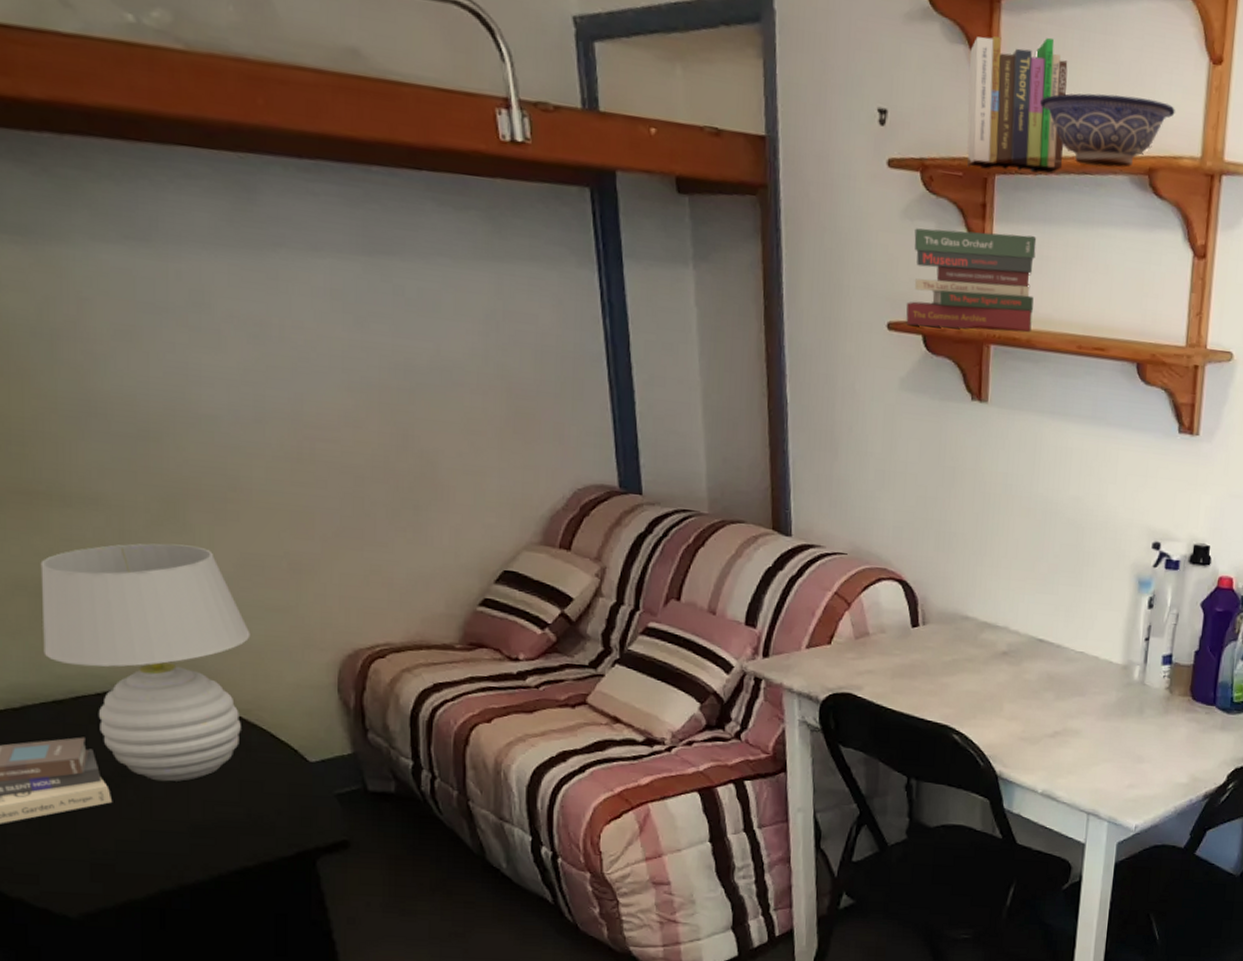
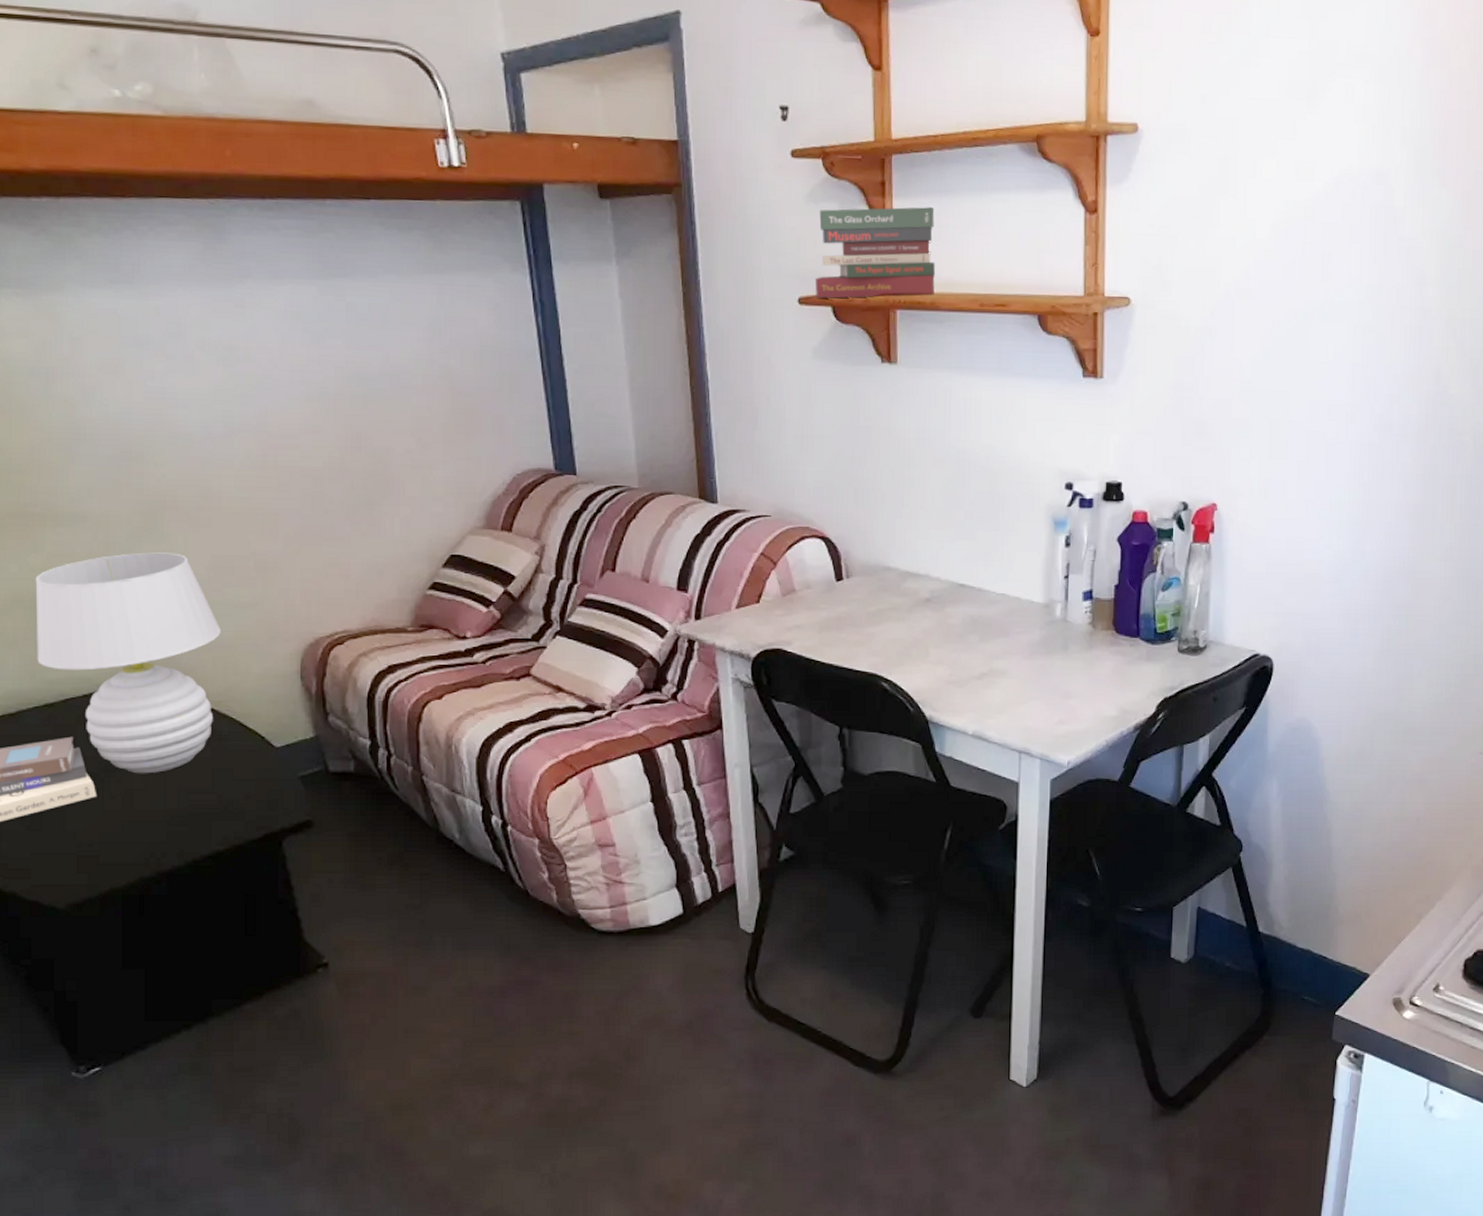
books: present [966,36,1068,174] -> none [862,28,955,151]
decorative bowl: present [1040,93,1175,168] -> none [930,72,1058,139]

